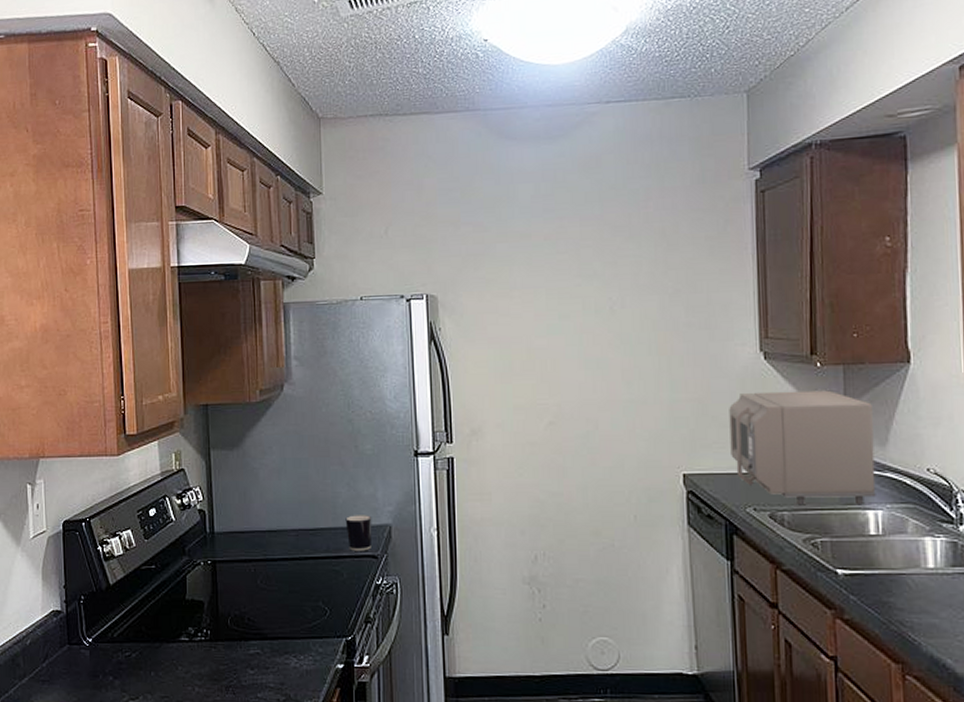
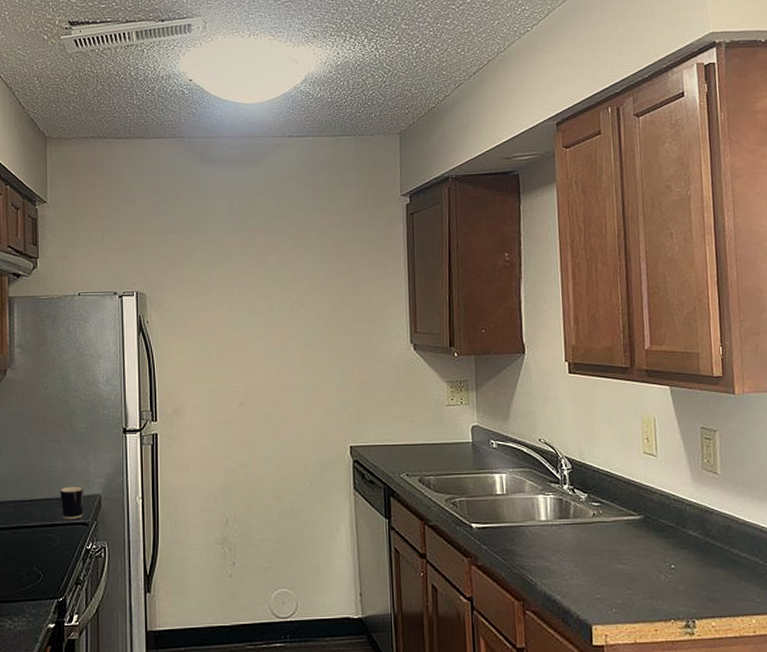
microwave: present [729,390,876,506] -> none [386,376,501,471]

